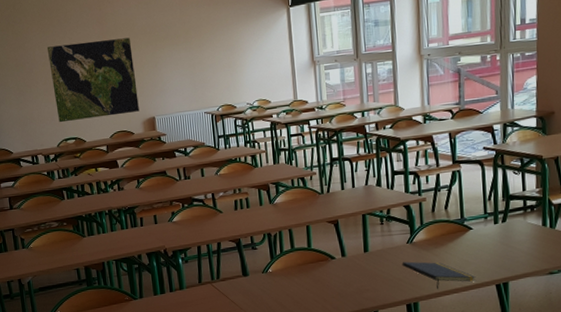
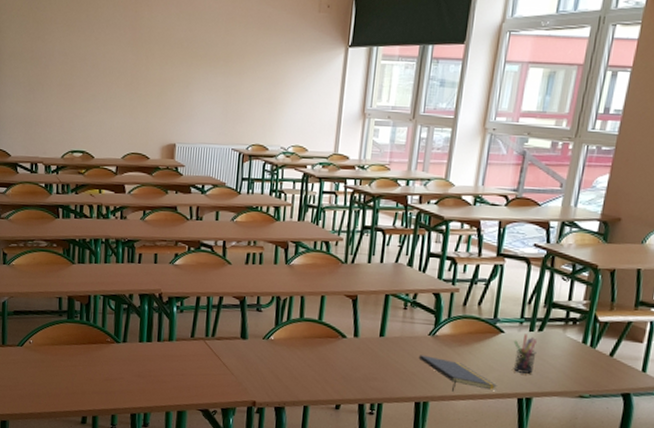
world map: present [47,37,139,123] -> none [67,43,164,135]
pen holder: none [482,227,505,262] -> present [513,334,537,374]

